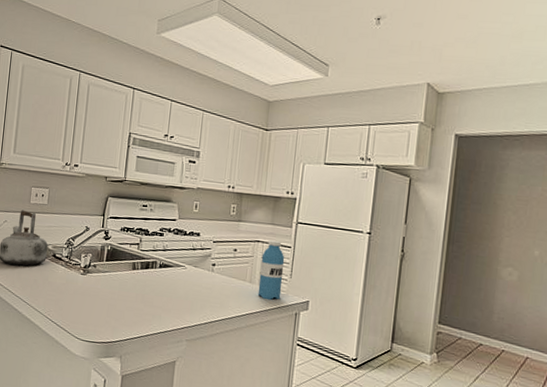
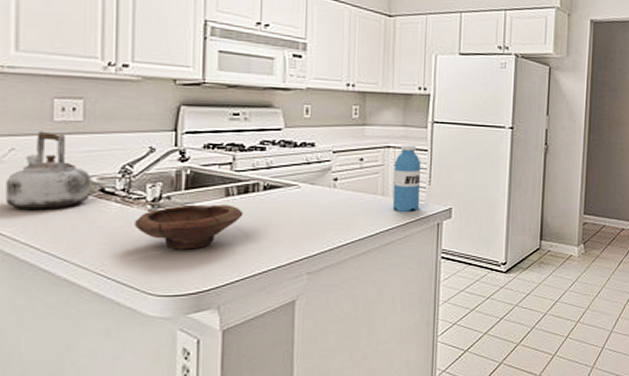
bowl: none [72,272,144,308] -> present [135,204,243,250]

